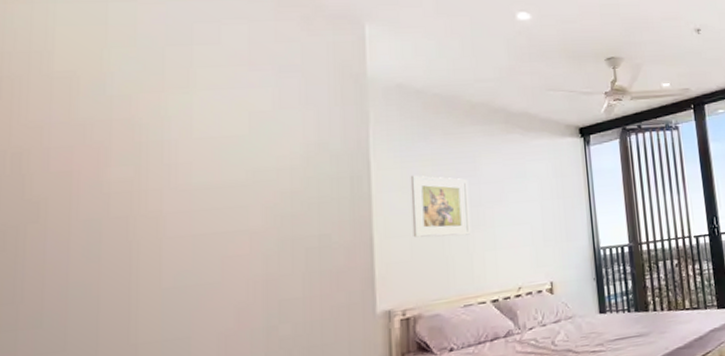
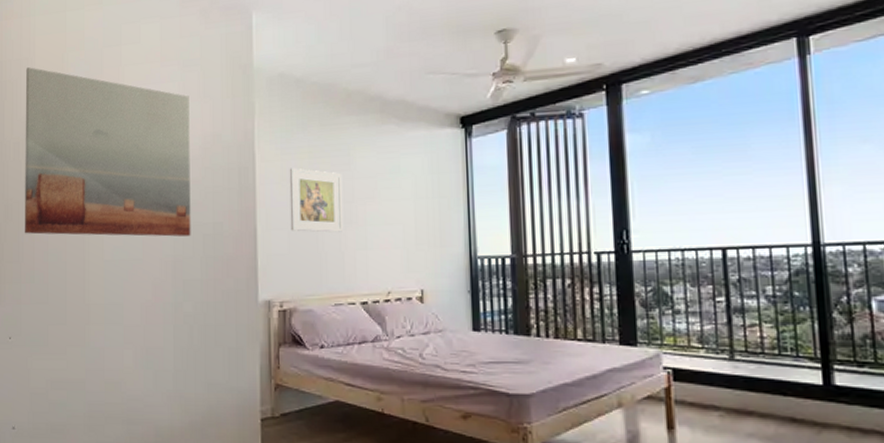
wall art: none [27,62,290,267] -> present [25,67,191,237]

